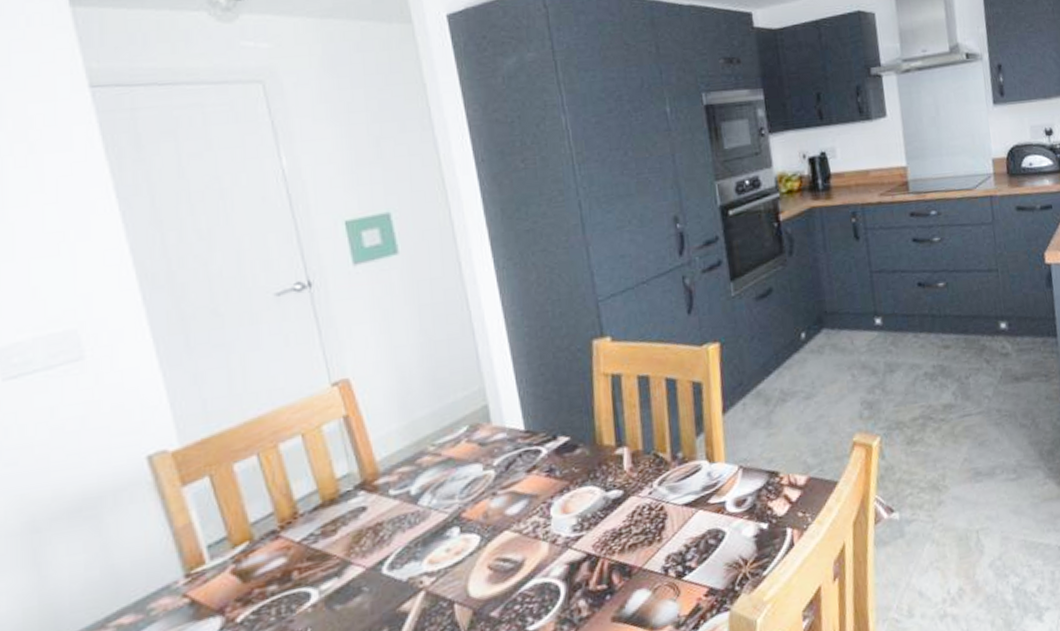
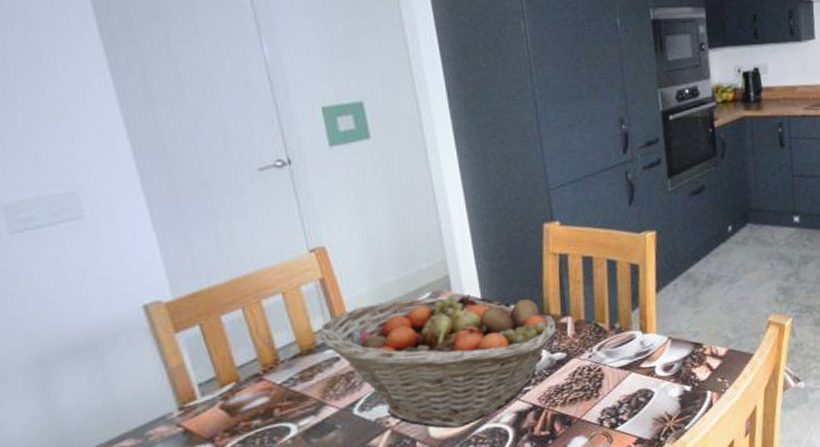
fruit basket: none [343,426,611,586] -> present [319,295,557,428]

